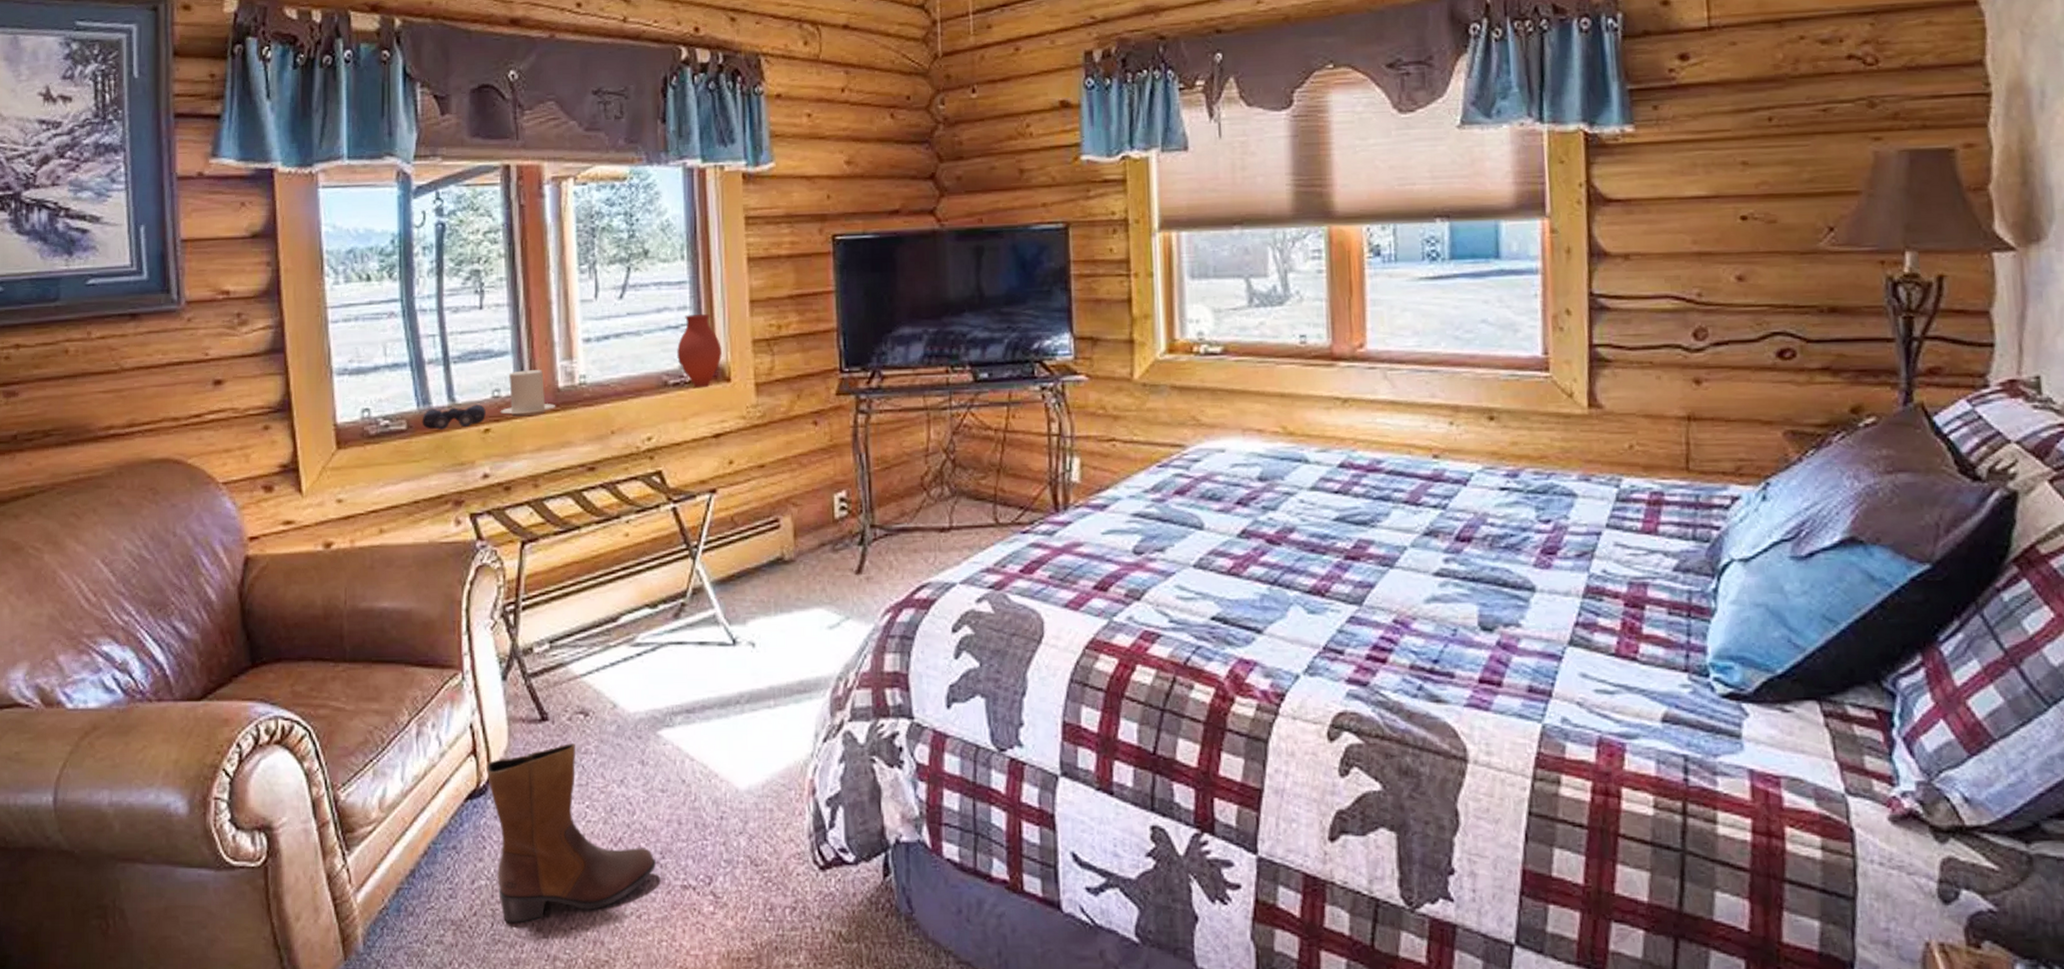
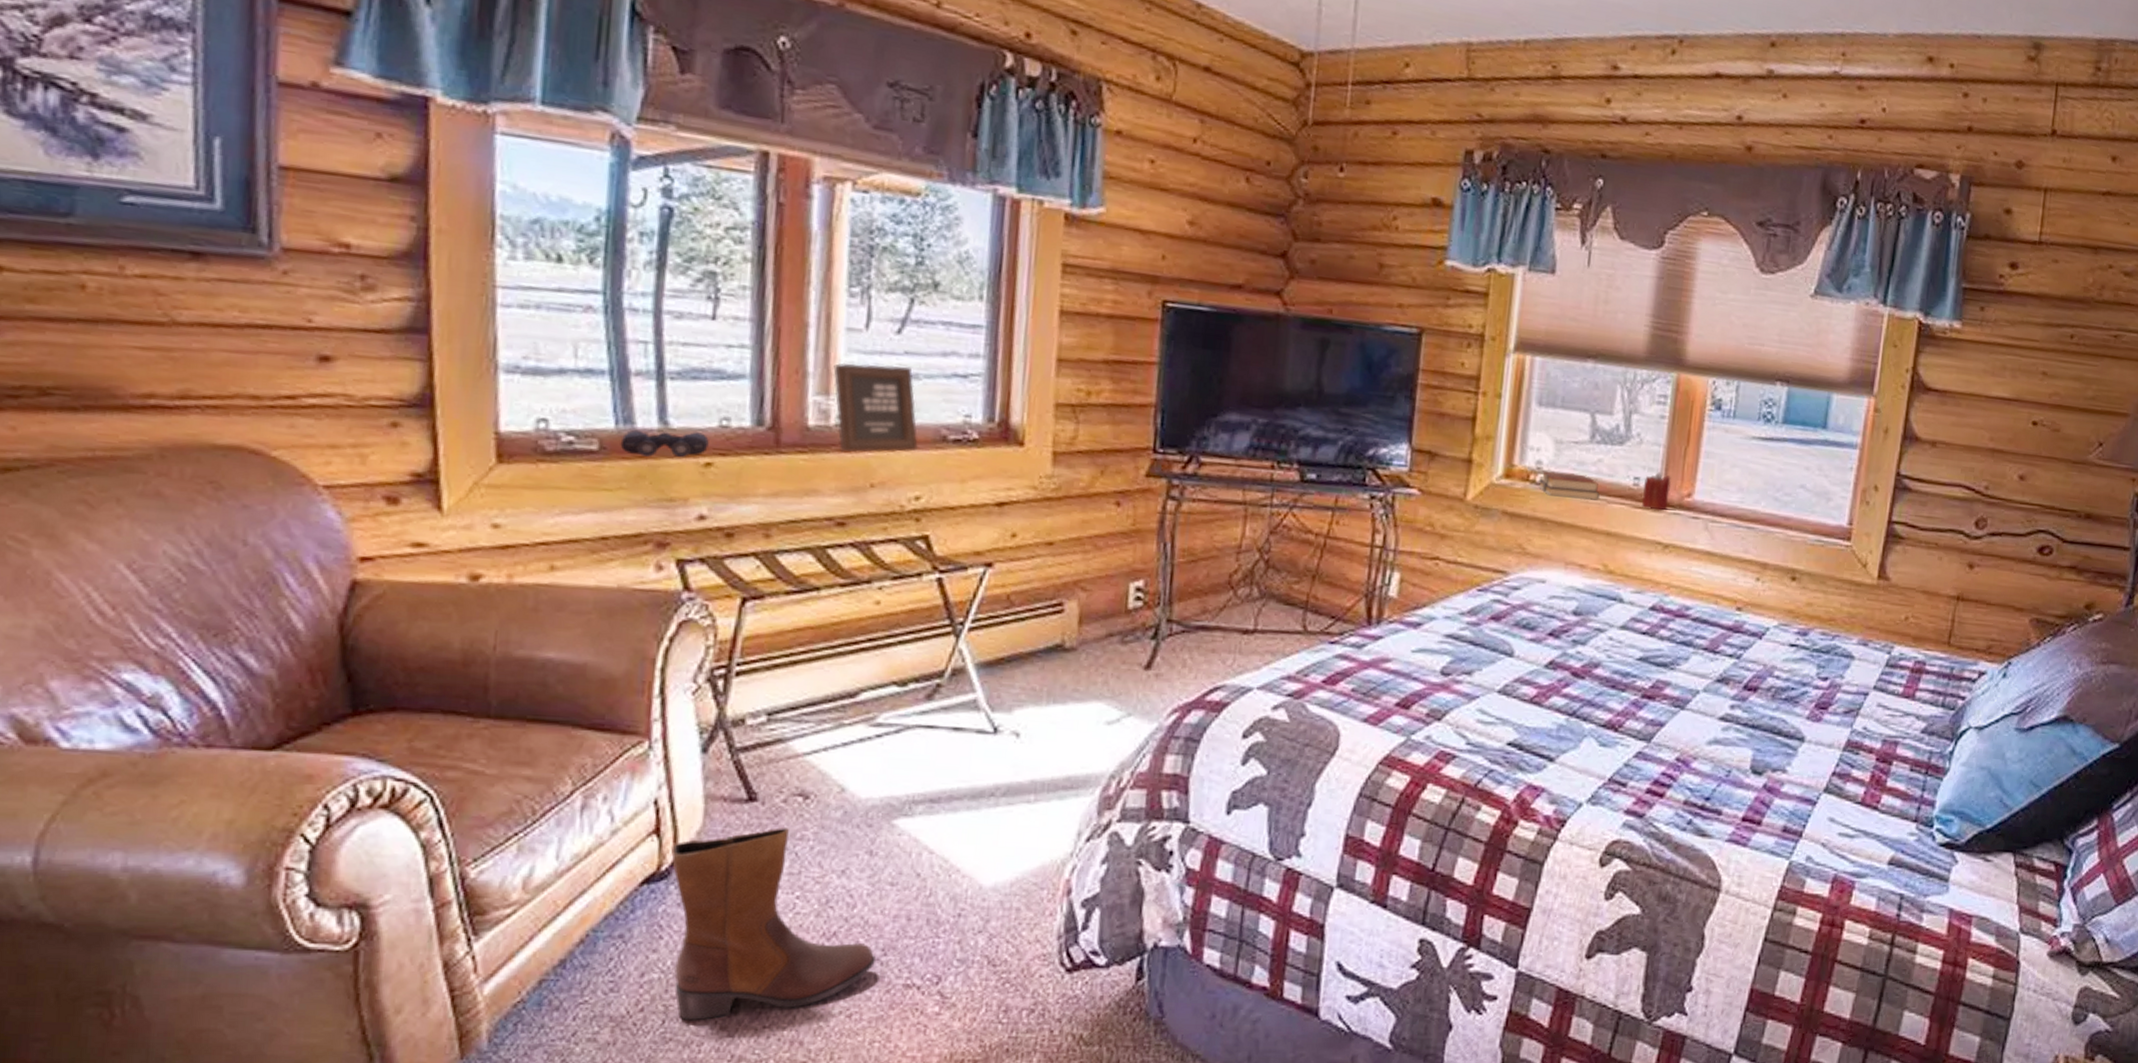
candle: present [500,370,556,417] -> none [728,399,803,455]
picture frame: none [573,325,645,406] -> present [833,362,919,453]
vase: present [677,313,722,389] -> none [962,363,1017,450]
books: none [1203,339,1267,365] -> present [1538,470,1600,501]
candle: none [1311,326,1341,367] -> present [1641,471,1671,512]

